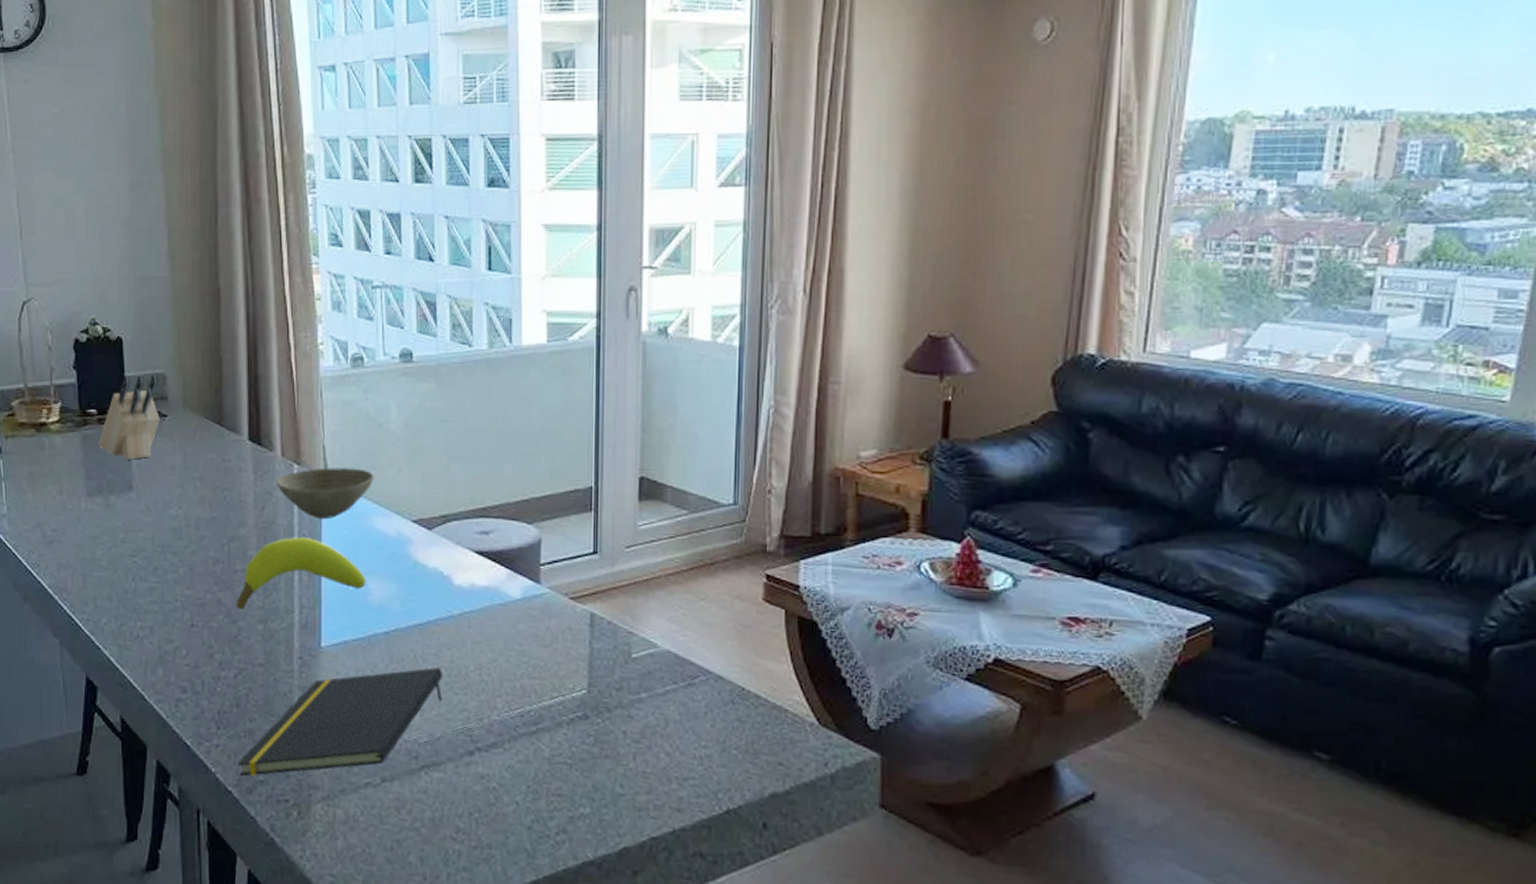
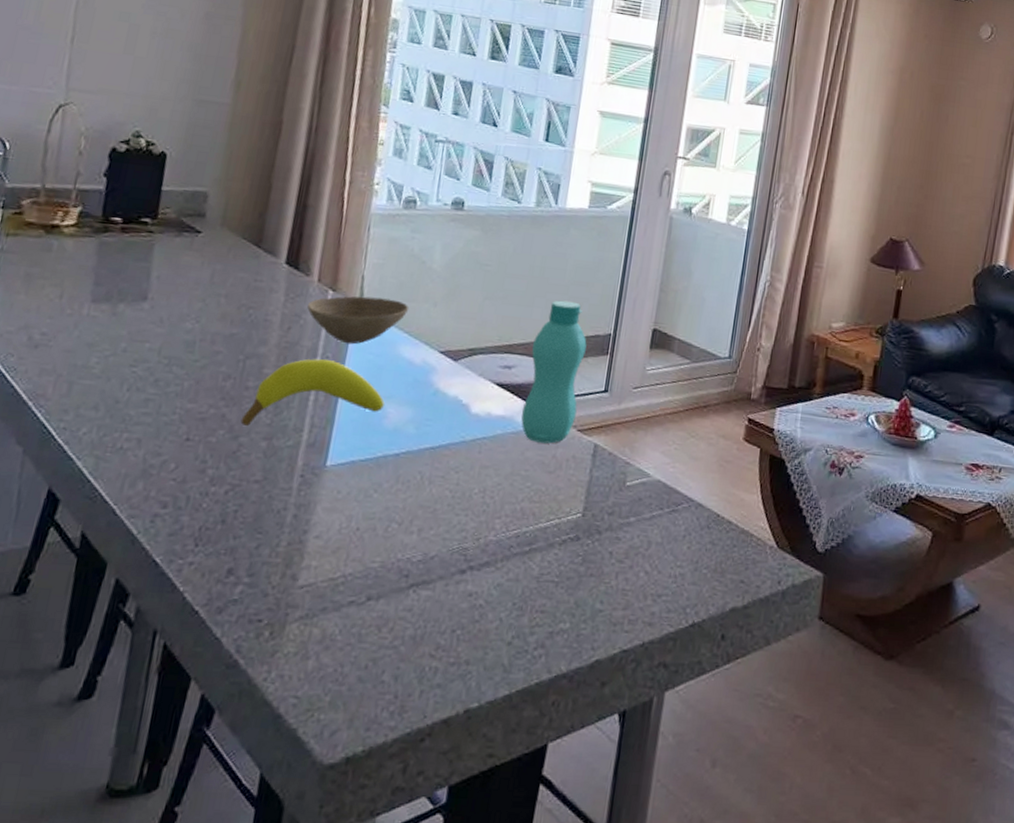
knife block: present [98,374,160,460] -> none [116,188,199,271]
notepad: present [238,667,443,777] -> none [211,489,447,596]
bottle: none [506,453,567,615] -> present [521,300,587,444]

